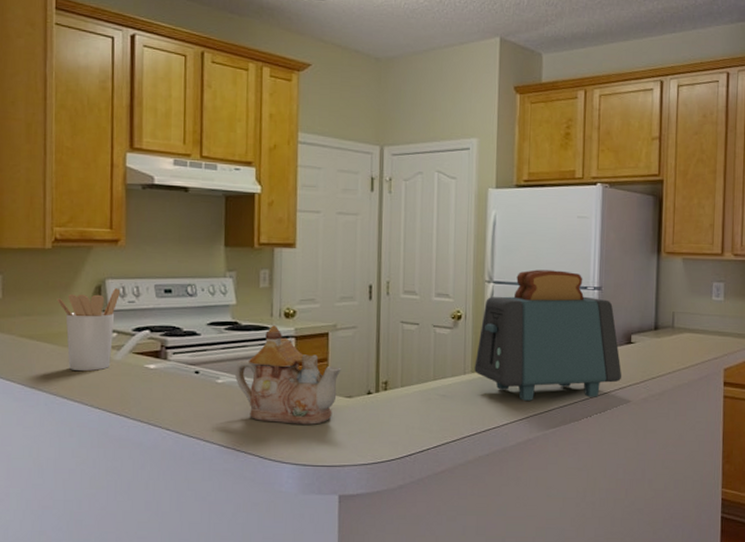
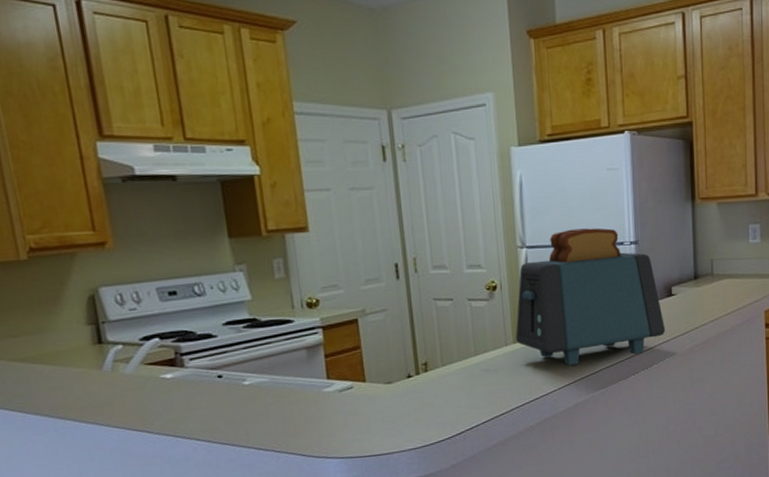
utensil holder: present [57,288,120,371] -> none [45,296,122,390]
teapot: present [235,325,342,425] -> none [262,317,377,419]

